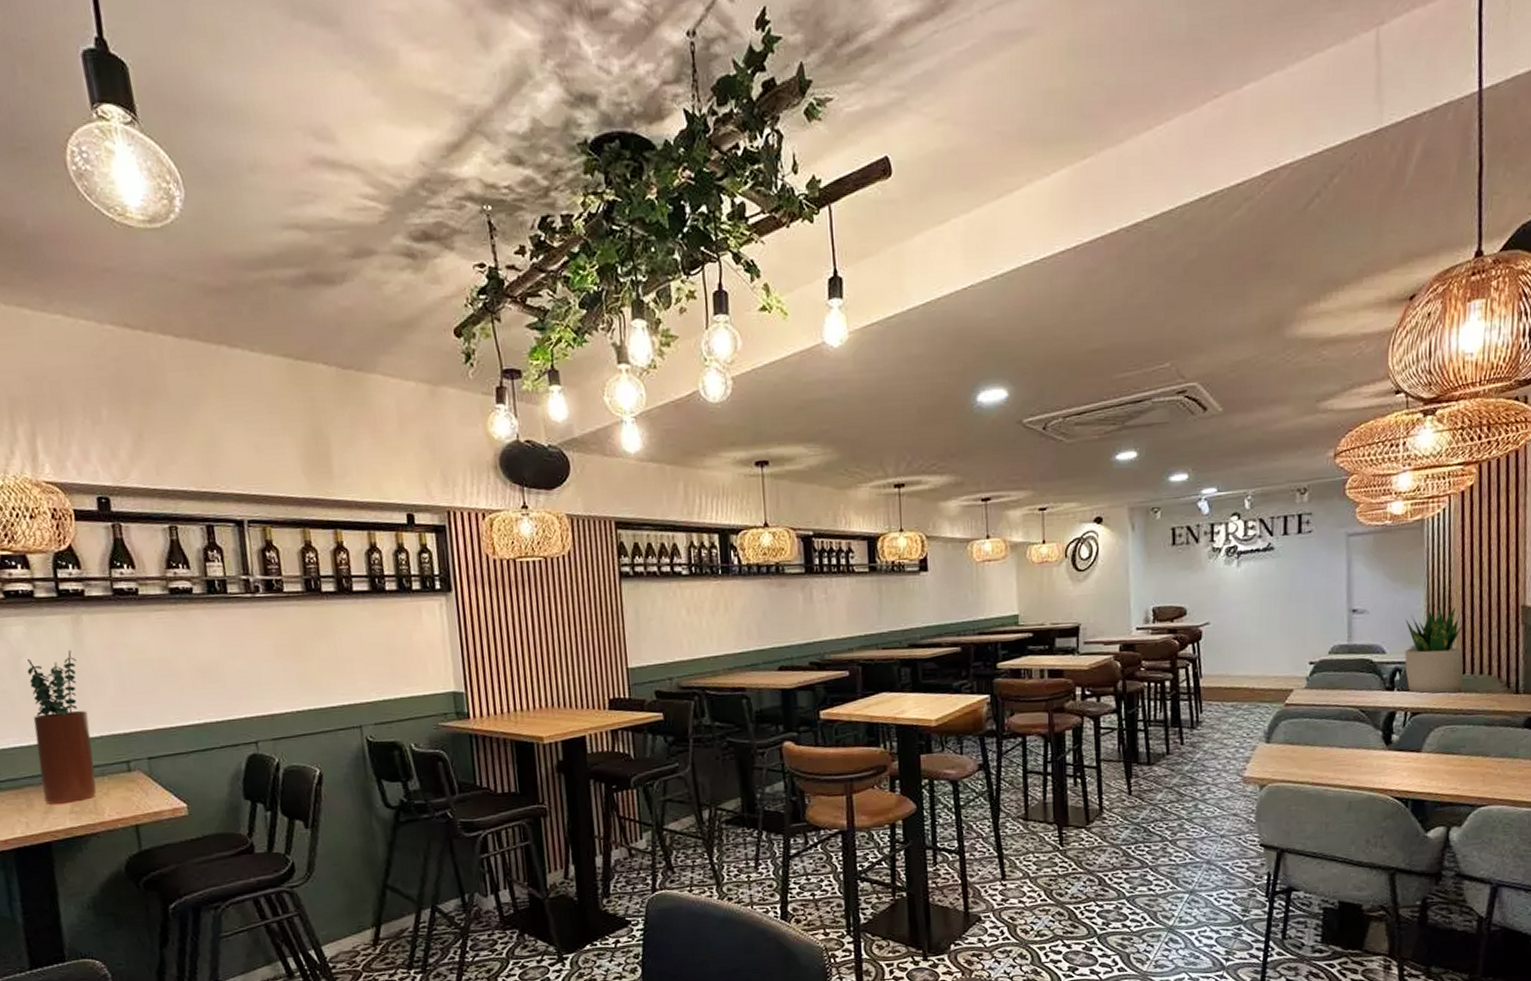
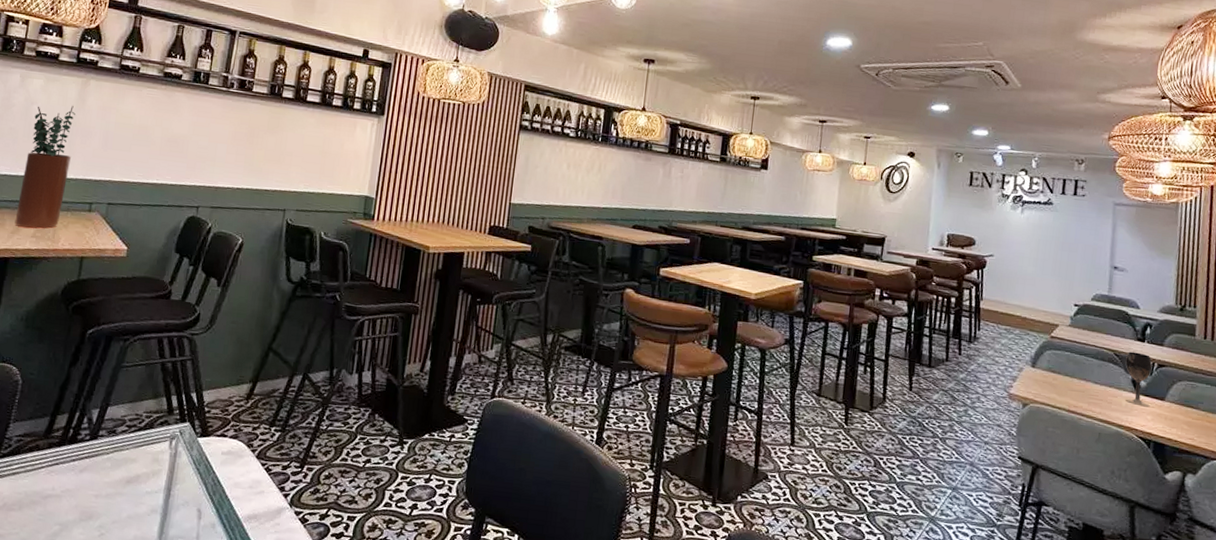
wine glass: none [1373,703,1405,764] -> present [1124,351,1153,408]
planter: present [1404,607,1464,694] -> none [1155,278,1207,354]

